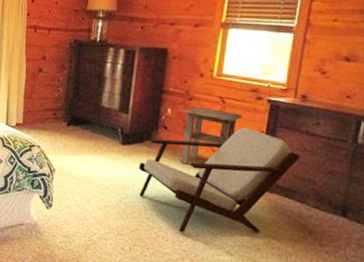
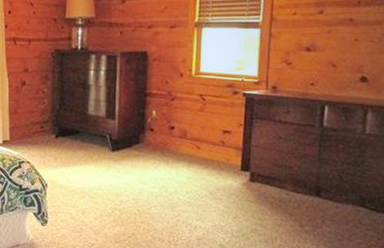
armchair: present [138,127,300,234] -> none [129,122,276,232]
side table: present [181,106,243,164] -> none [165,106,222,164]

